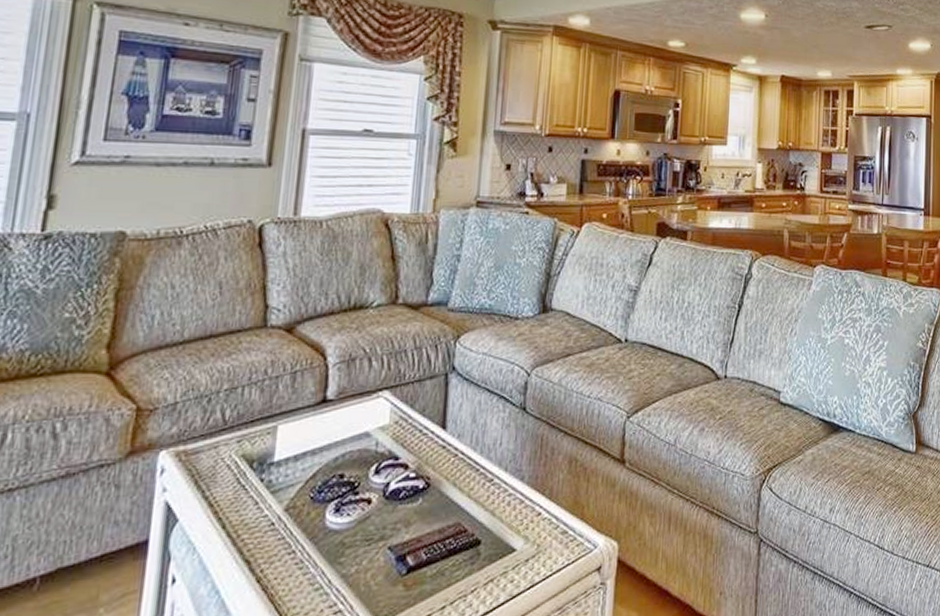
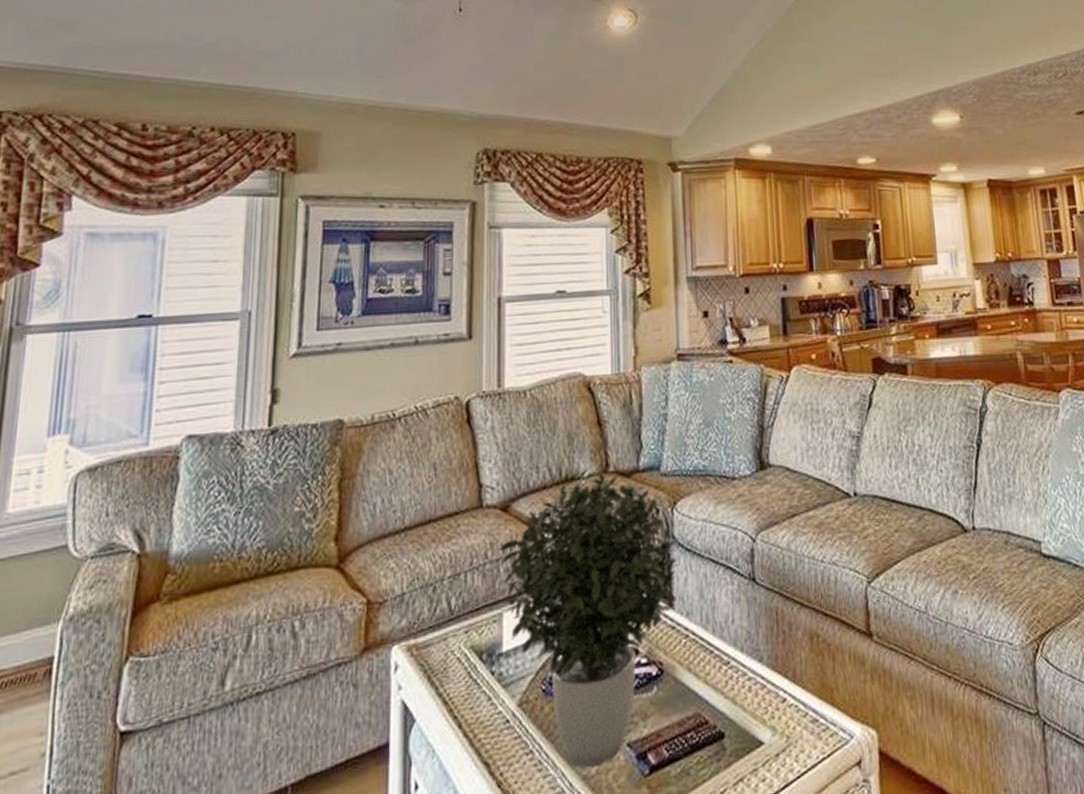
potted plant: none [277,305,459,567] -> present [500,474,680,768]

